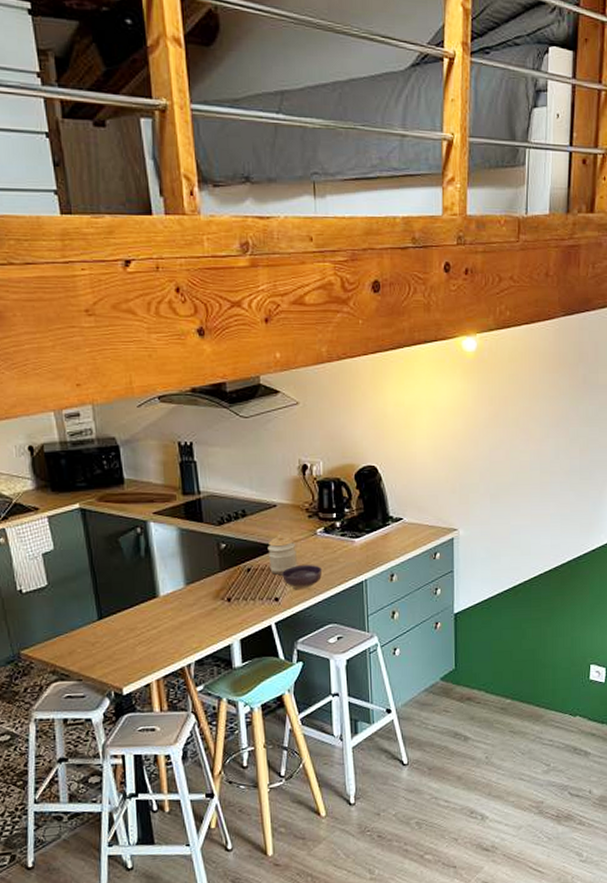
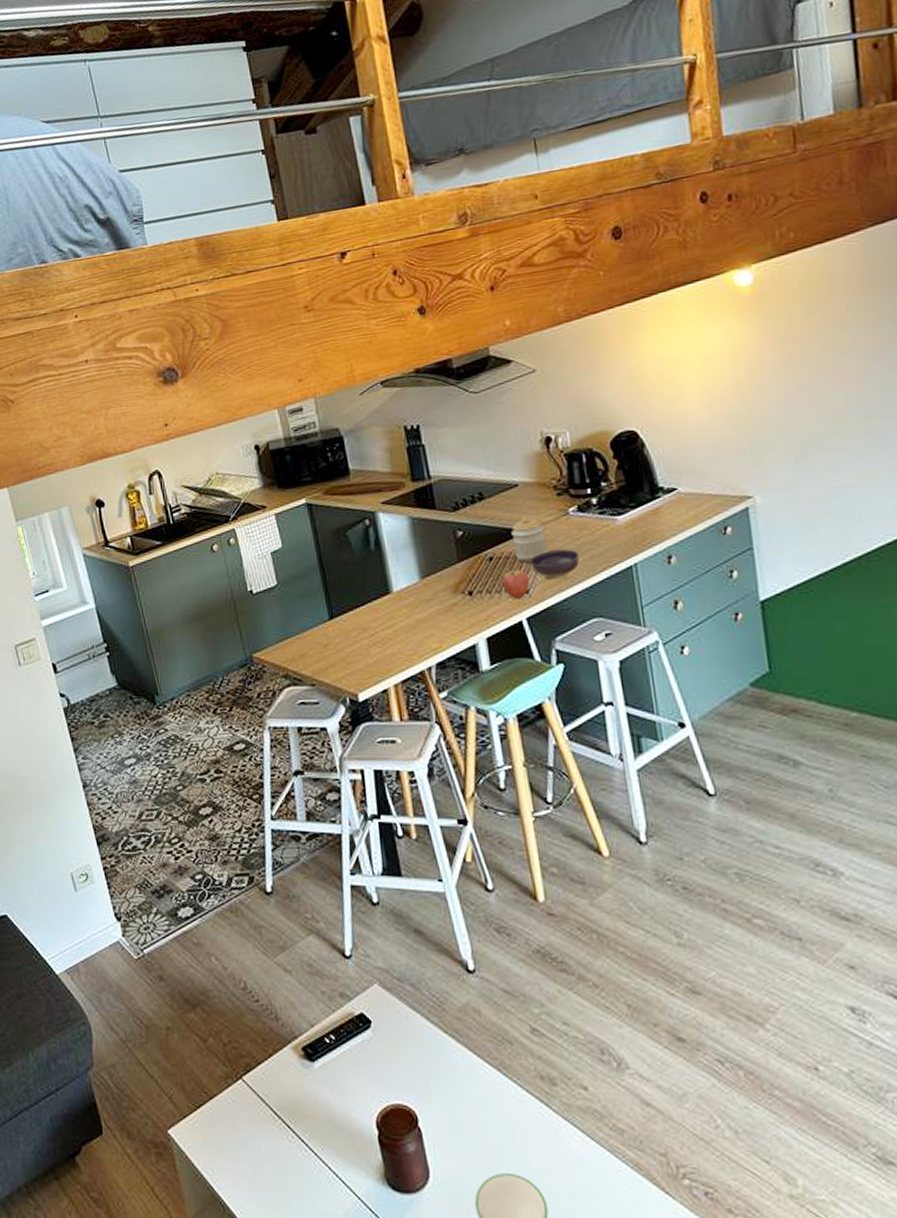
fruit: none [257,576,280,605] -> present [501,565,530,598]

